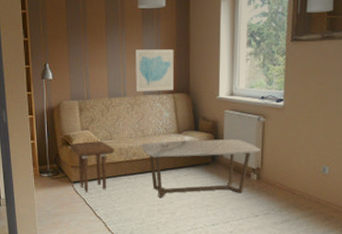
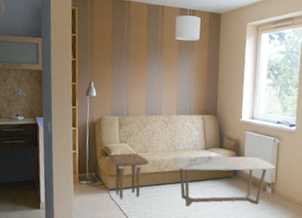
wall art: present [135,49,174,91] -> none [170,75,205,112]

